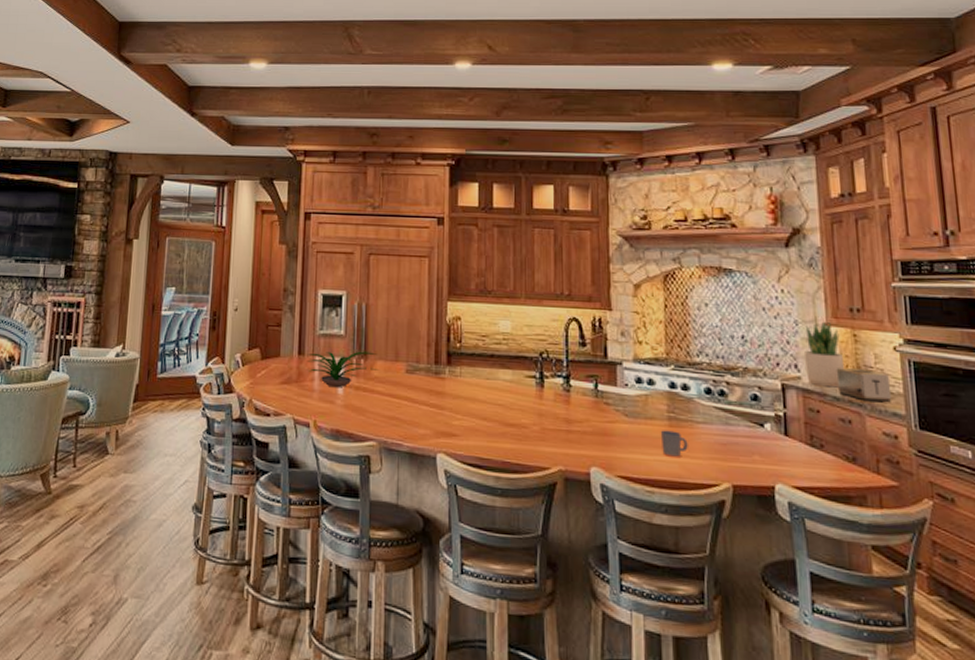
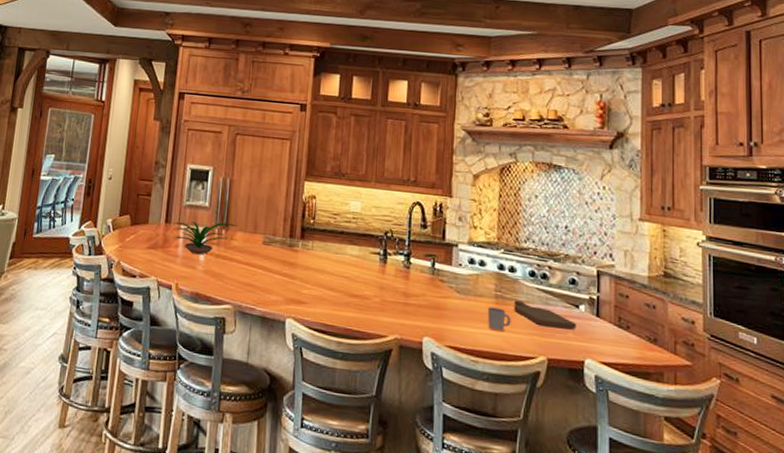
cutting board: none [690,421,763,451] -> present [514,300,576,329]
planter: present [805,321,844,388] -> none [619,216,652,276]
toaster: present [836,367,892,403] -> none [645,259,692,292]

